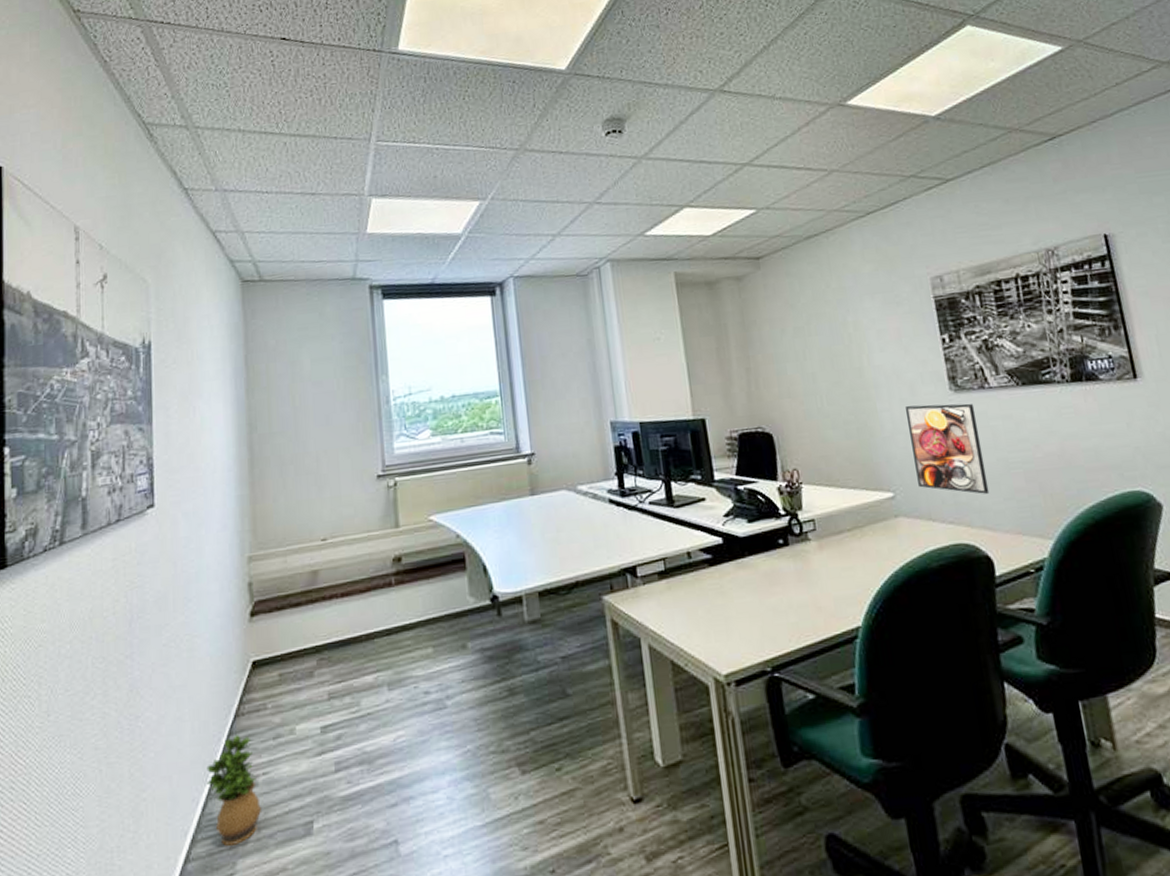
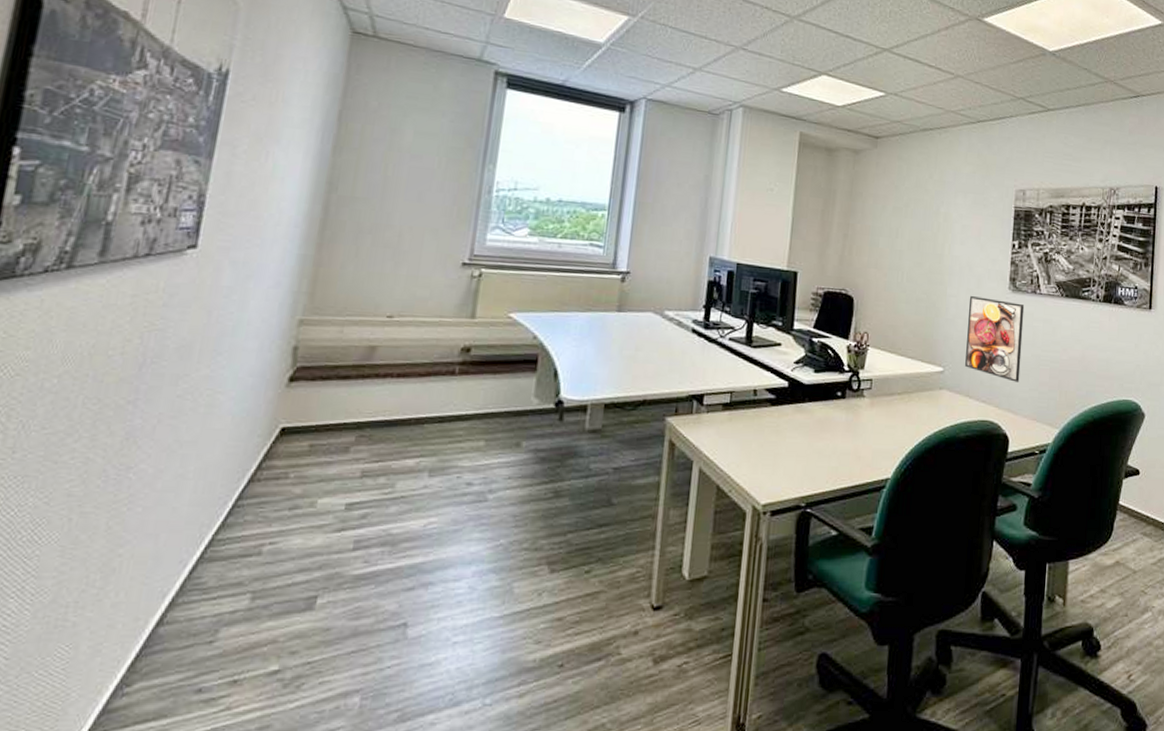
potted plant: present [206,734,262,846] -> none [199,500,262,612]

